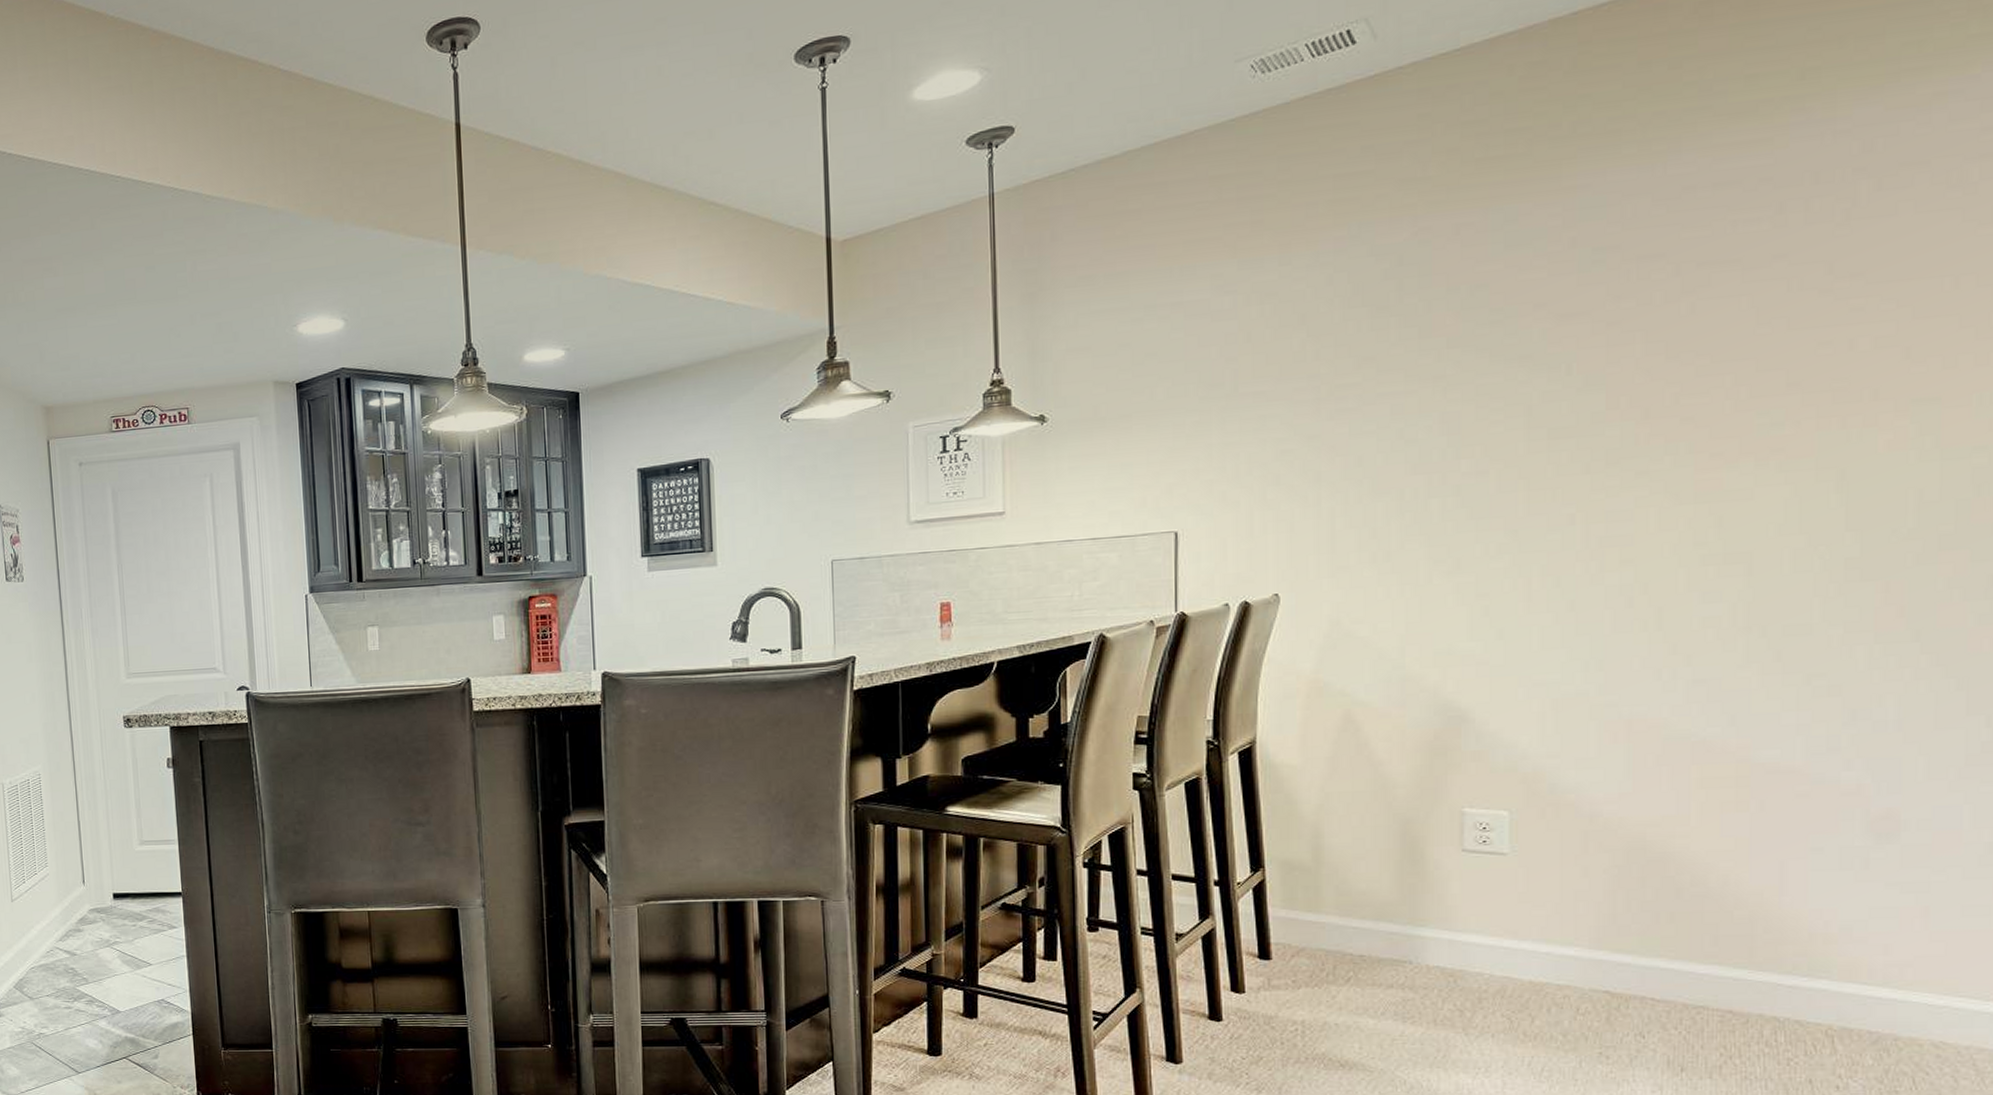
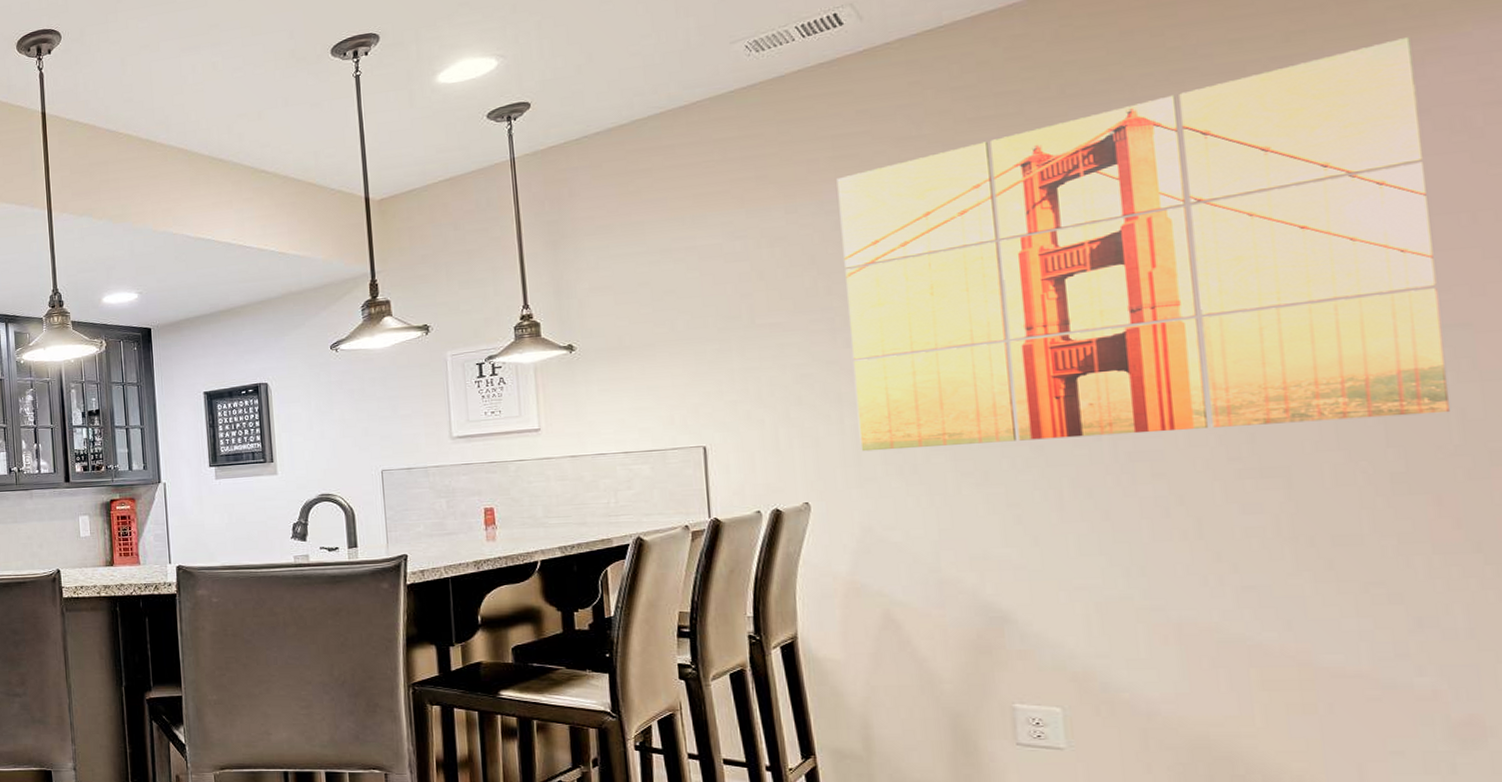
wall art: none [1335,78,1921,537] -> present [836,37,1450,452]

